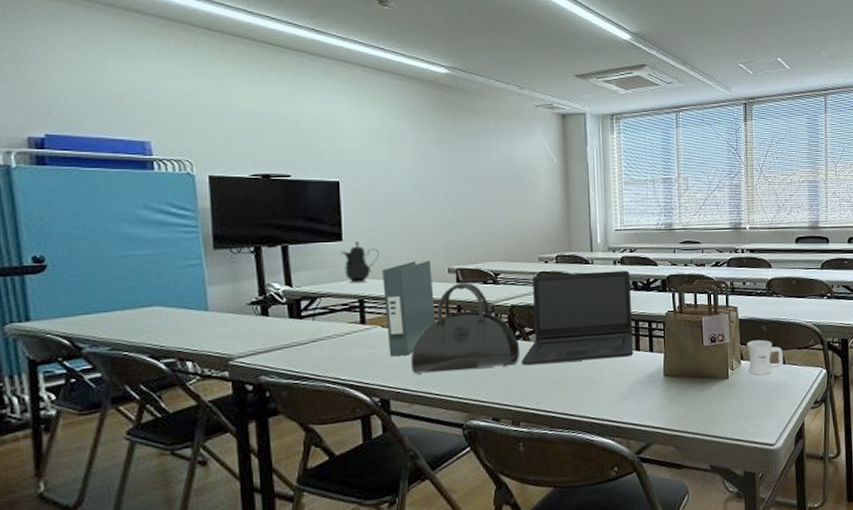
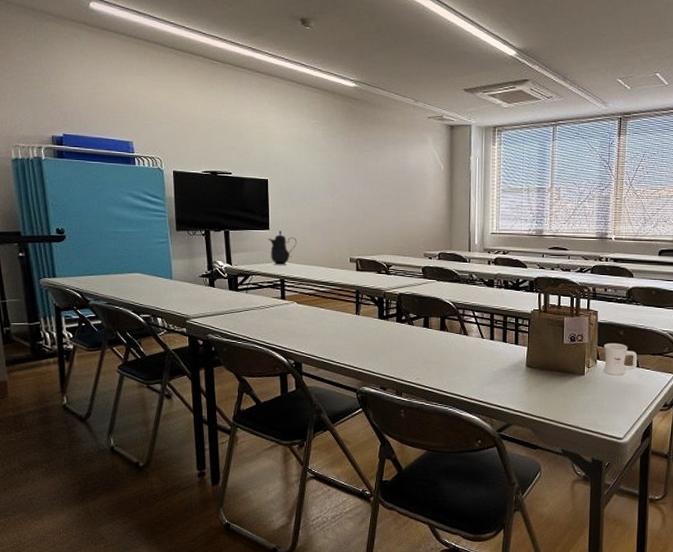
binder: present [382,260,436,357] -> none [299,250,339,328]
handbag: present [411,283,520,374] -> none [319,271,405,345]
laptop: present [522,270,634,366] -> none [406,269,502,347]

